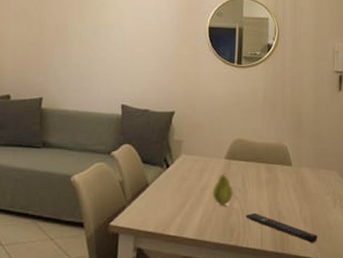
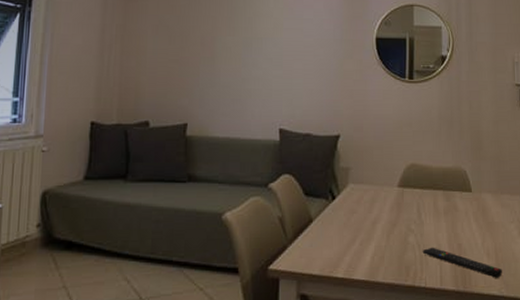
fruit: present [212,174,233,206] -> none [384,204,408,241]

